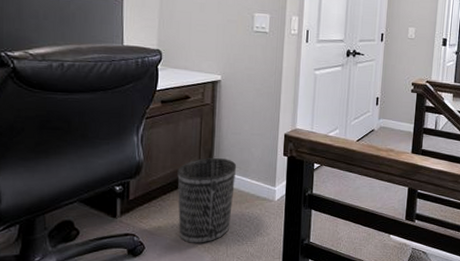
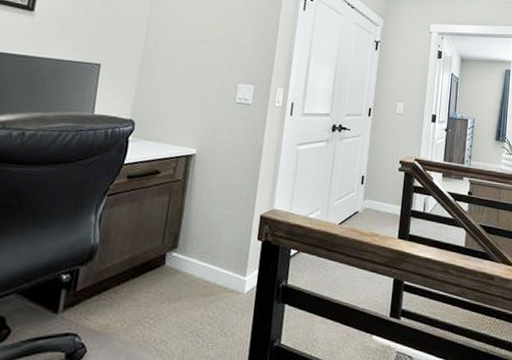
wastebasket: present [177,157,237,244] -> none [129,241,205,347]

